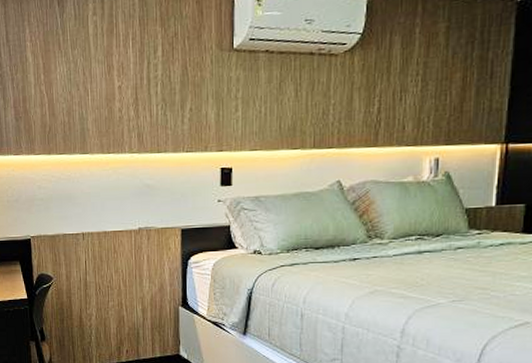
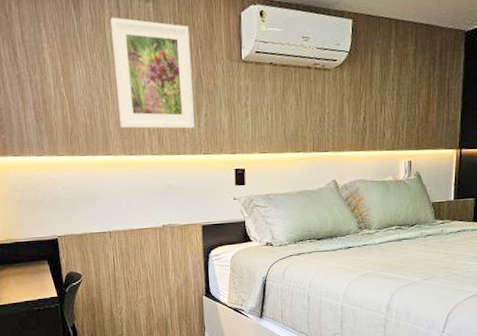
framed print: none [93,11,178,126] -> present [110,17,195,129]

